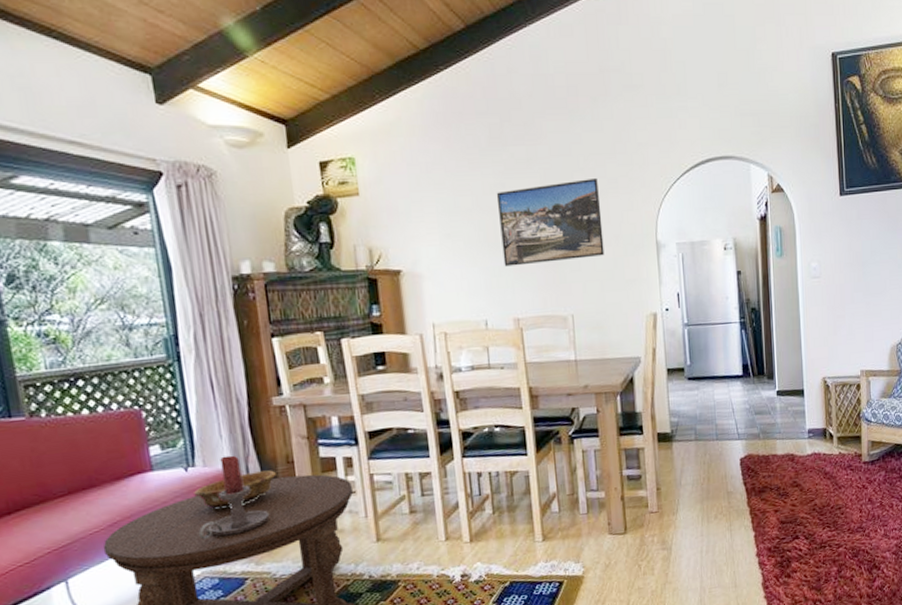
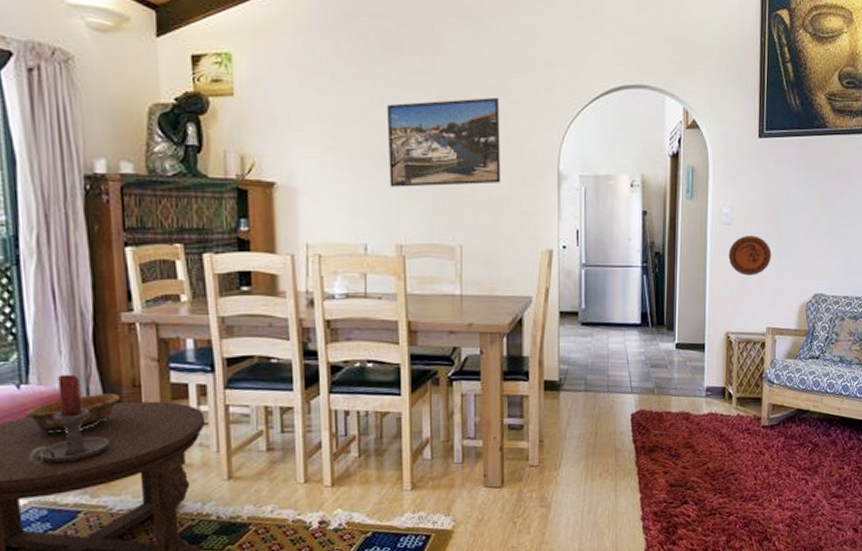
decorative plate: none [819,286,860,324] -> present [728,235,771,276]

